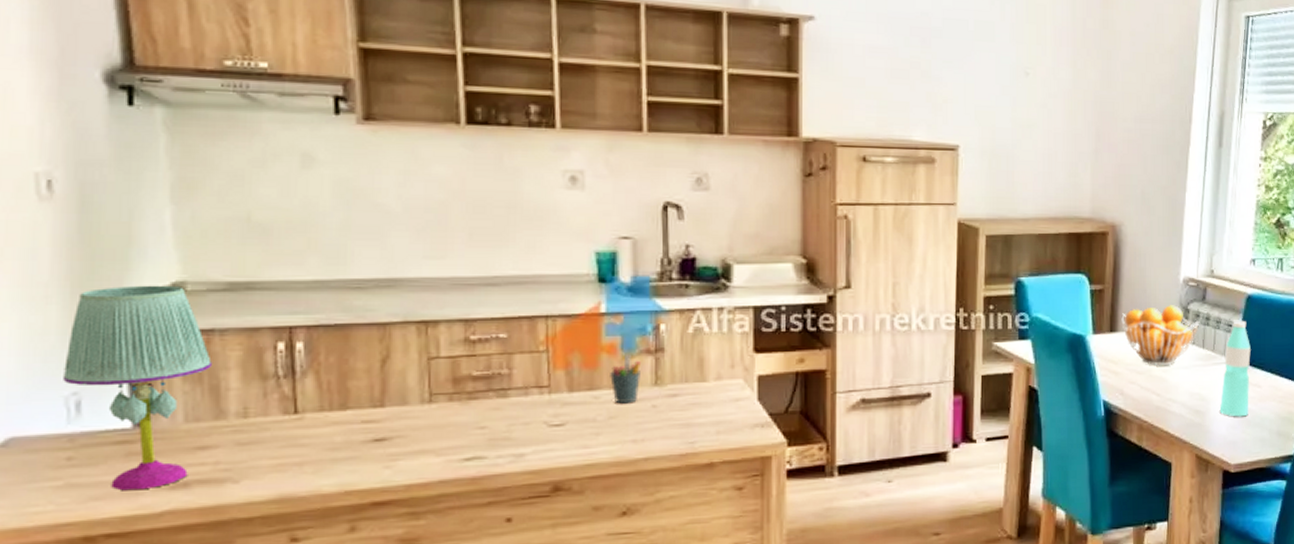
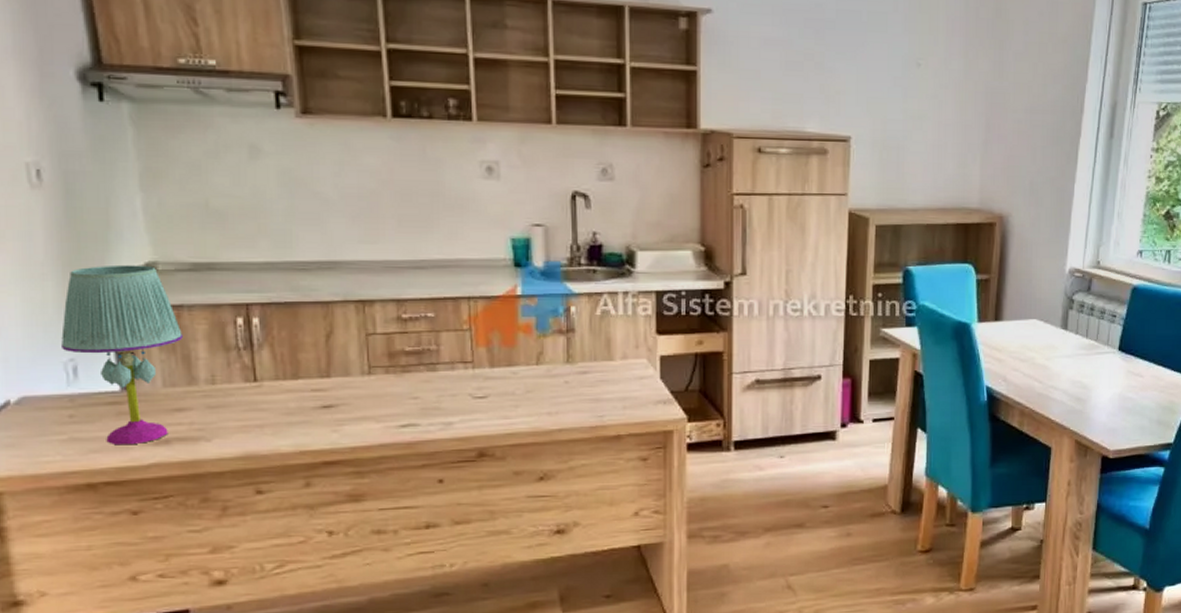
pen holder: present [610,354,641,404] -> none [526,334,554,379]
fruit basket: present [1121,305,1200,366] -> none [1006,295,1084,355]
water bottle: present [1219,320,1251,417] -> none [1100,311,1134,405]

